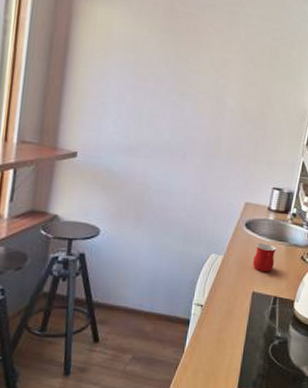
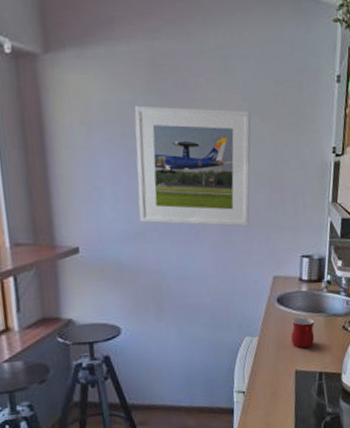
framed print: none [136,40,247,155] -> present [134,105,251,227]

